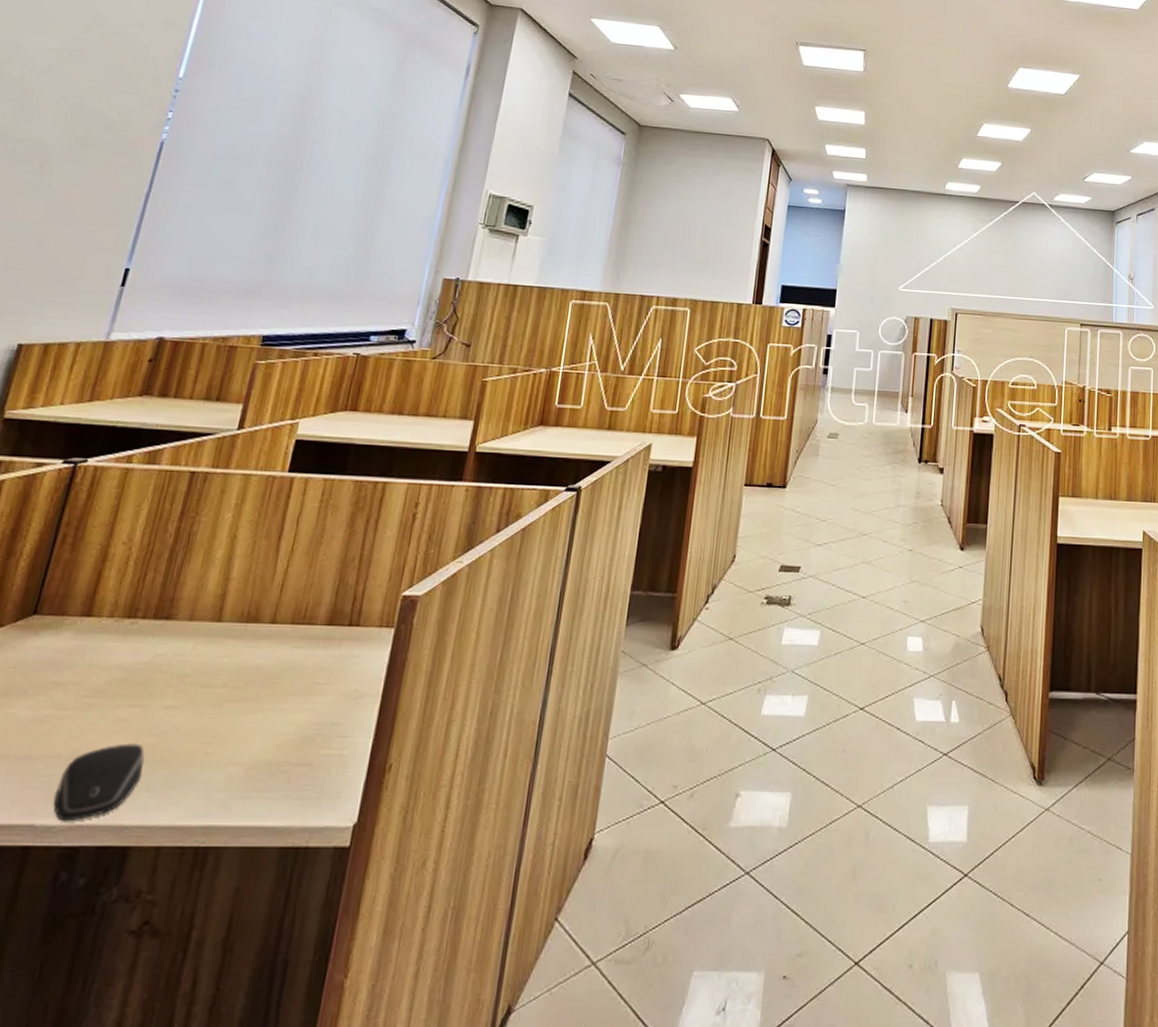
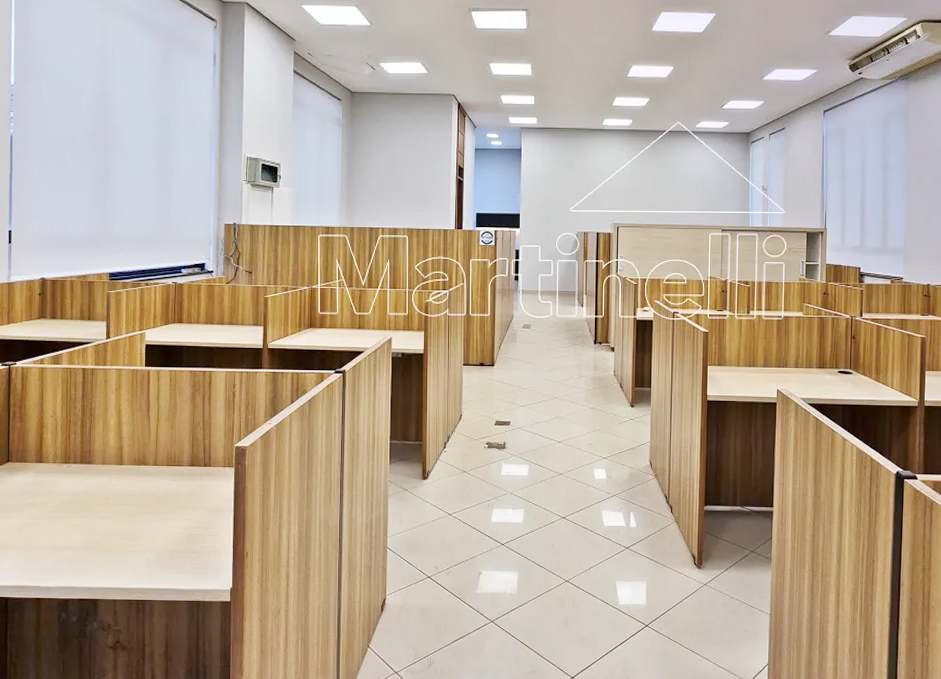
computer mouse: present [53,743,145,822] -> none [47,539,96,585]

